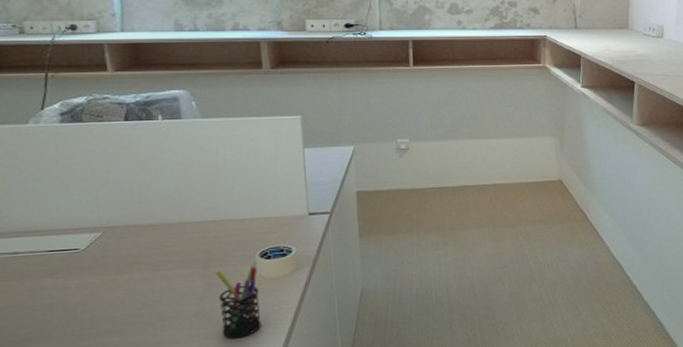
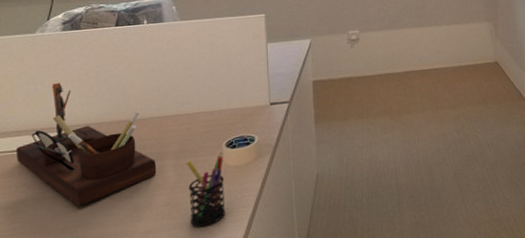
desk organizer: none [16,180,182,314] -> present [15,82,157,207]

